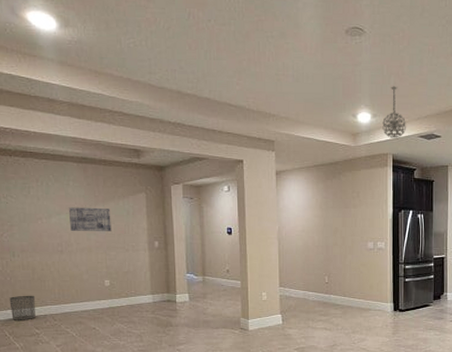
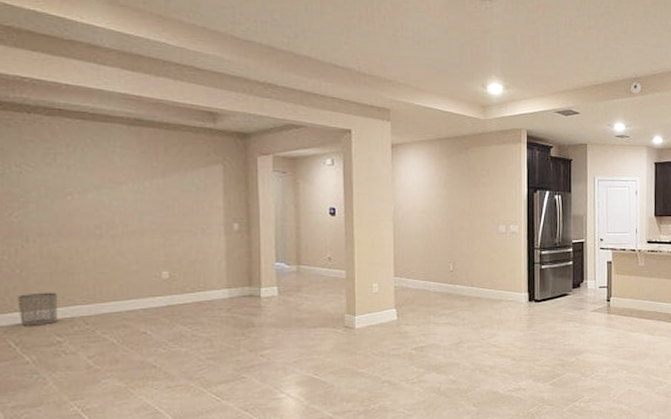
wall art: present [68,207,112,231] -> none [112,180,174,211]
chandelier: present [382,86,407,138] -> none [515,57,543,113]

